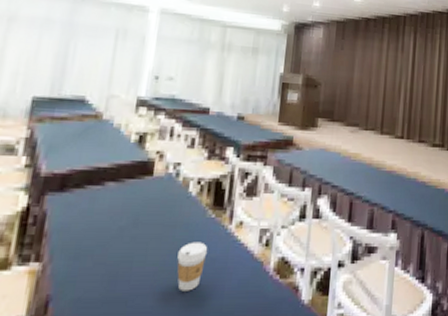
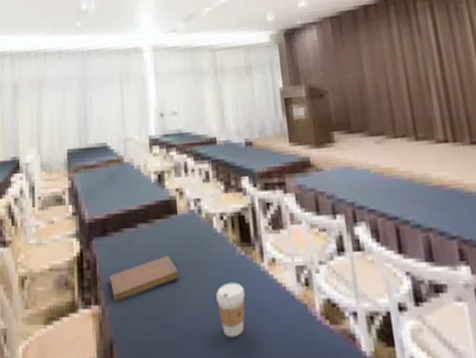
notebook: none [58,215,143,259] -> present [109,256,179,302]

